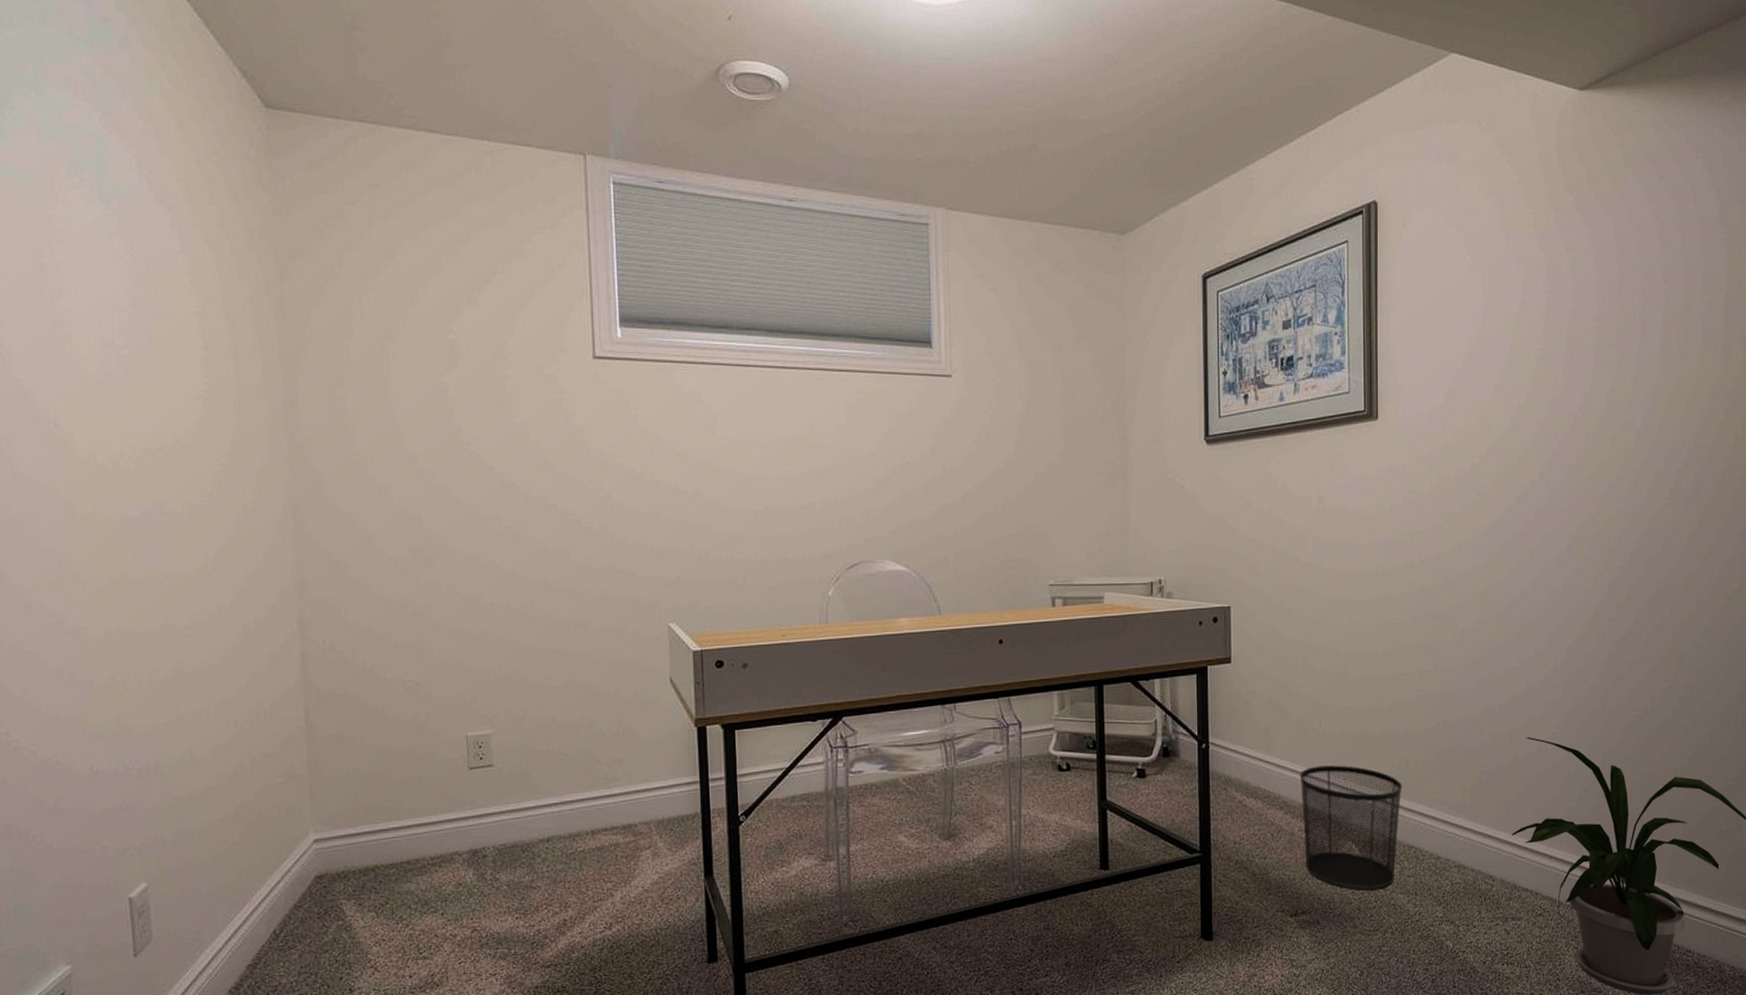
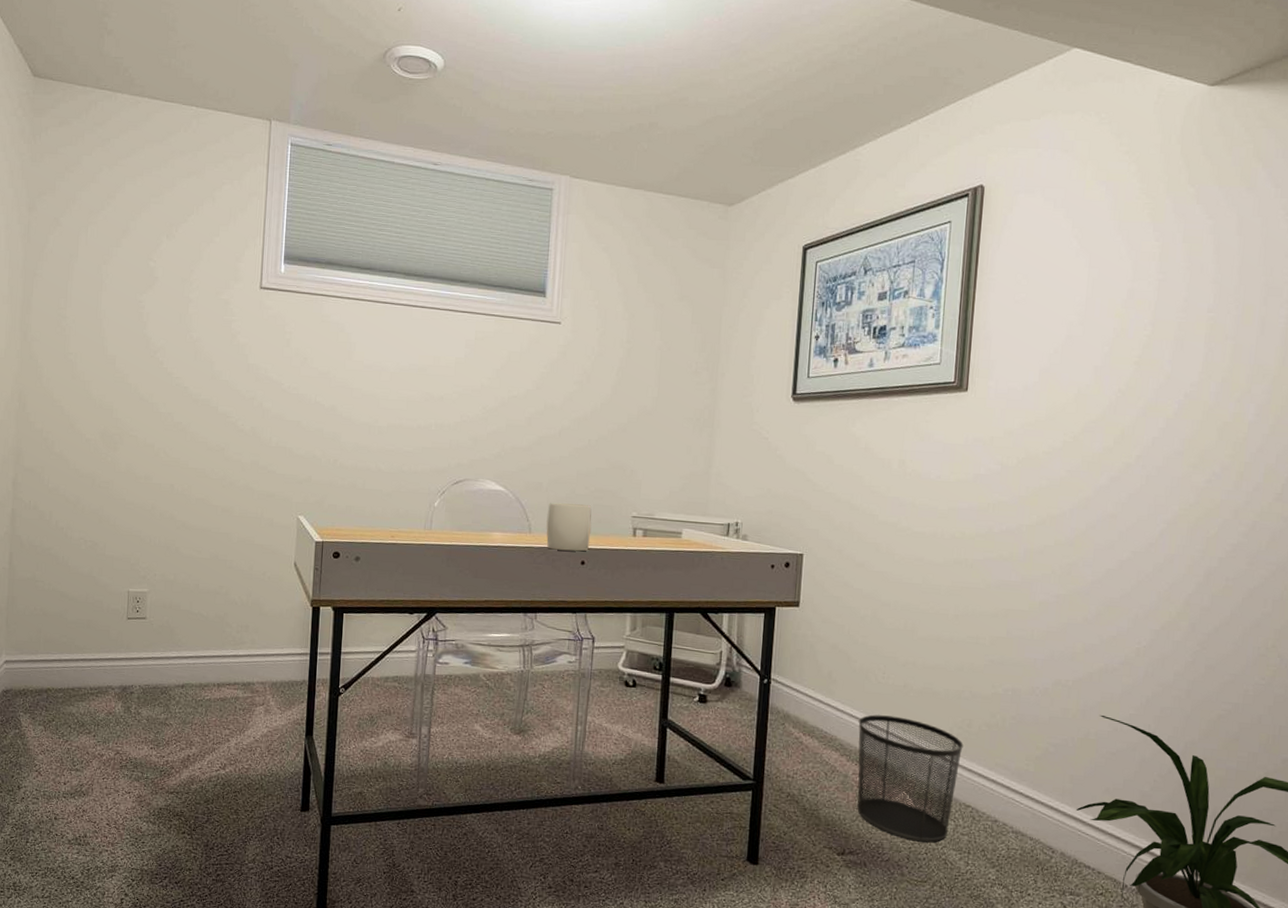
mug: none [956,577,1007,631] -> present [546,502,592,552]

